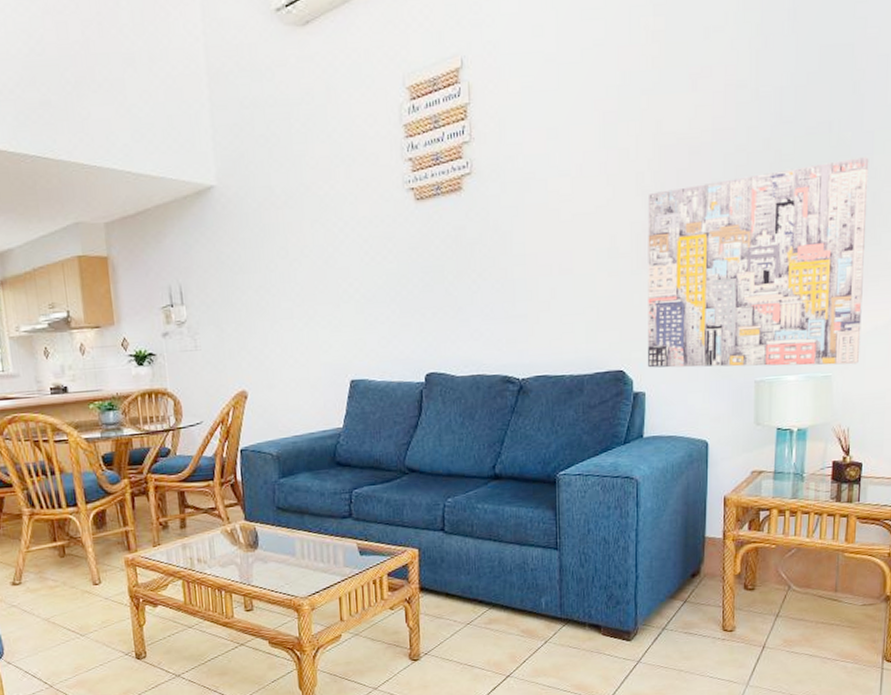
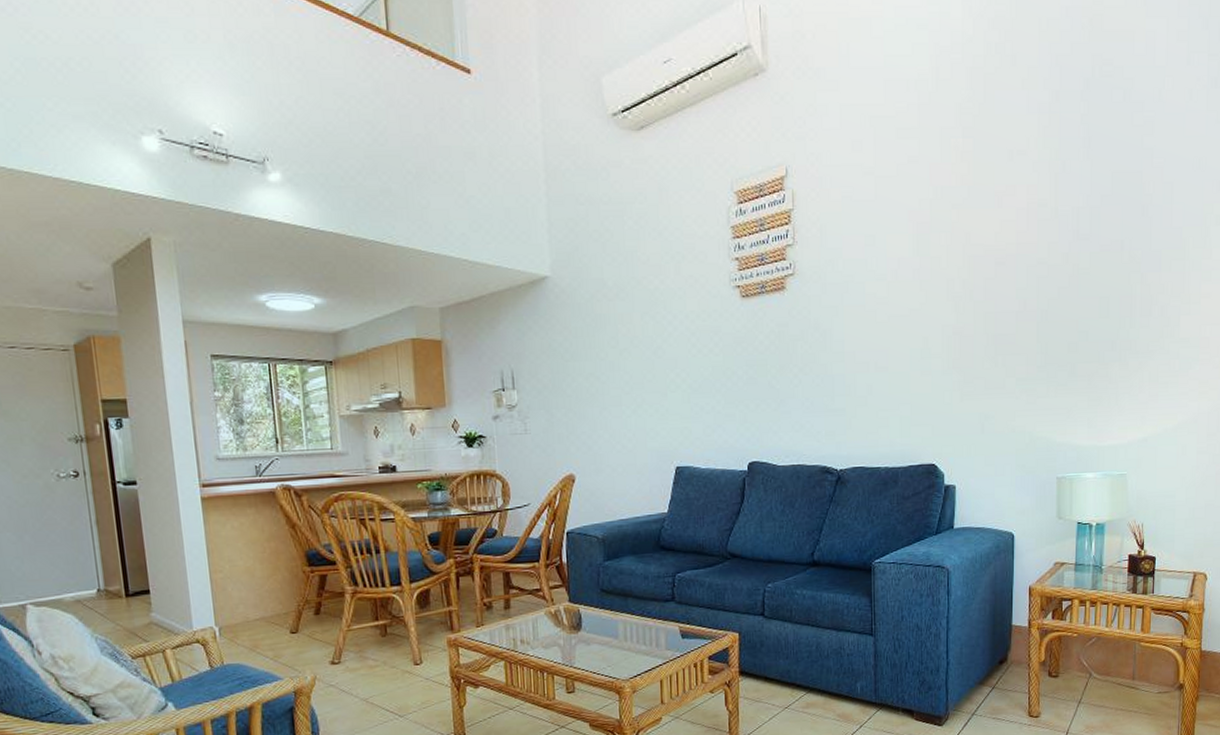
wall art: present [648,157,869,368] -> none [957,274,1157,464]

